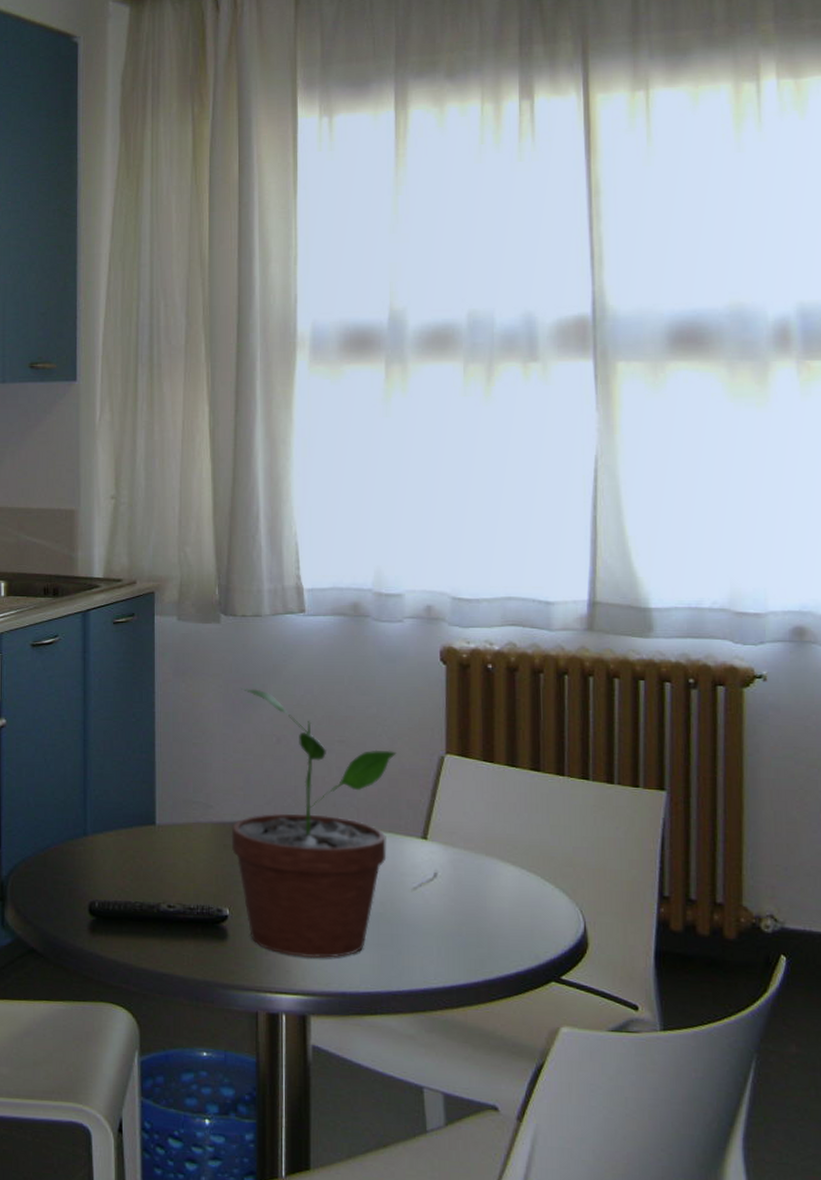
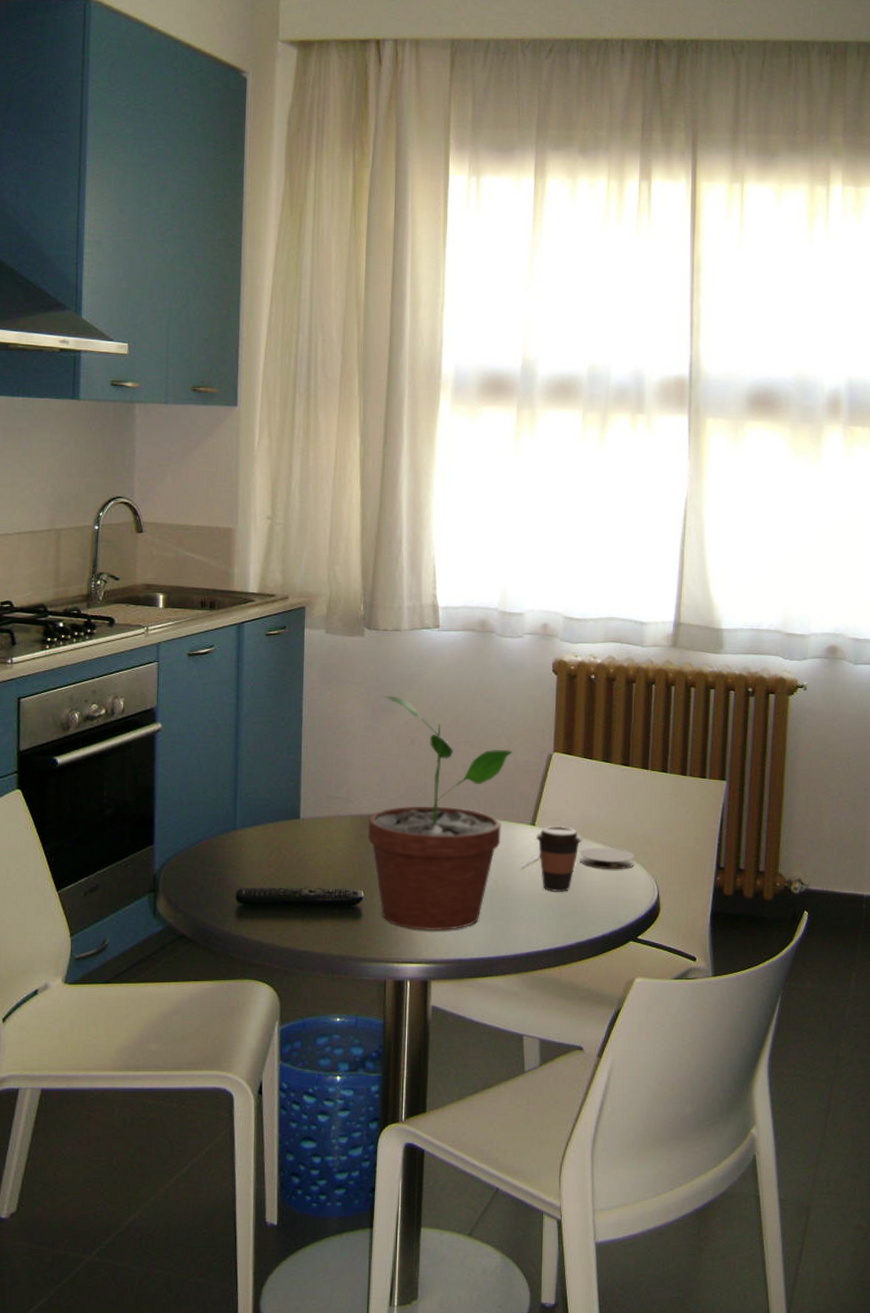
coffee cup: none [429,839,485,919] -> present [536,825,582,892]
coaster: none [483,867,553,895] -> present [579,848,635,870]

